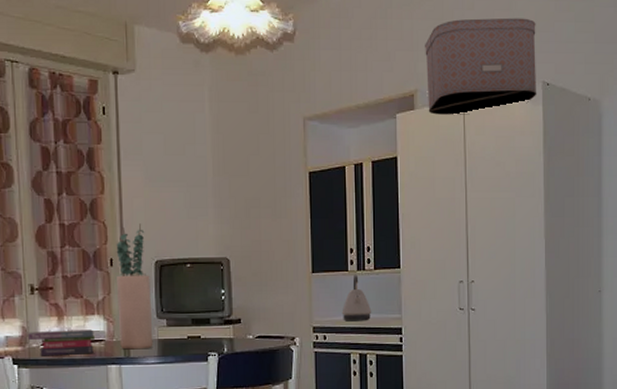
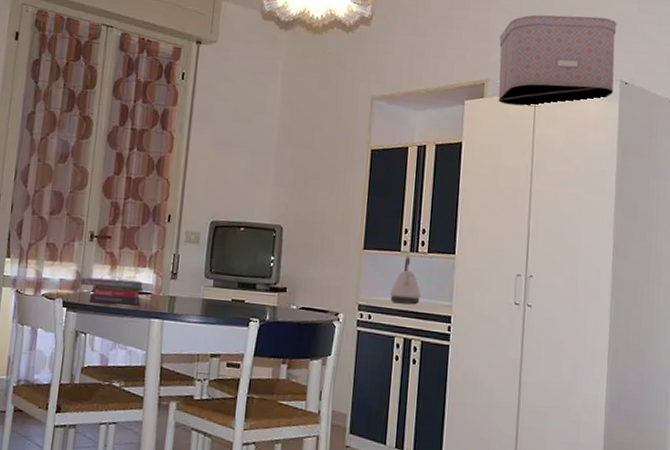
vase: present [116,223,153,350] -> none [166,184,205,307]

